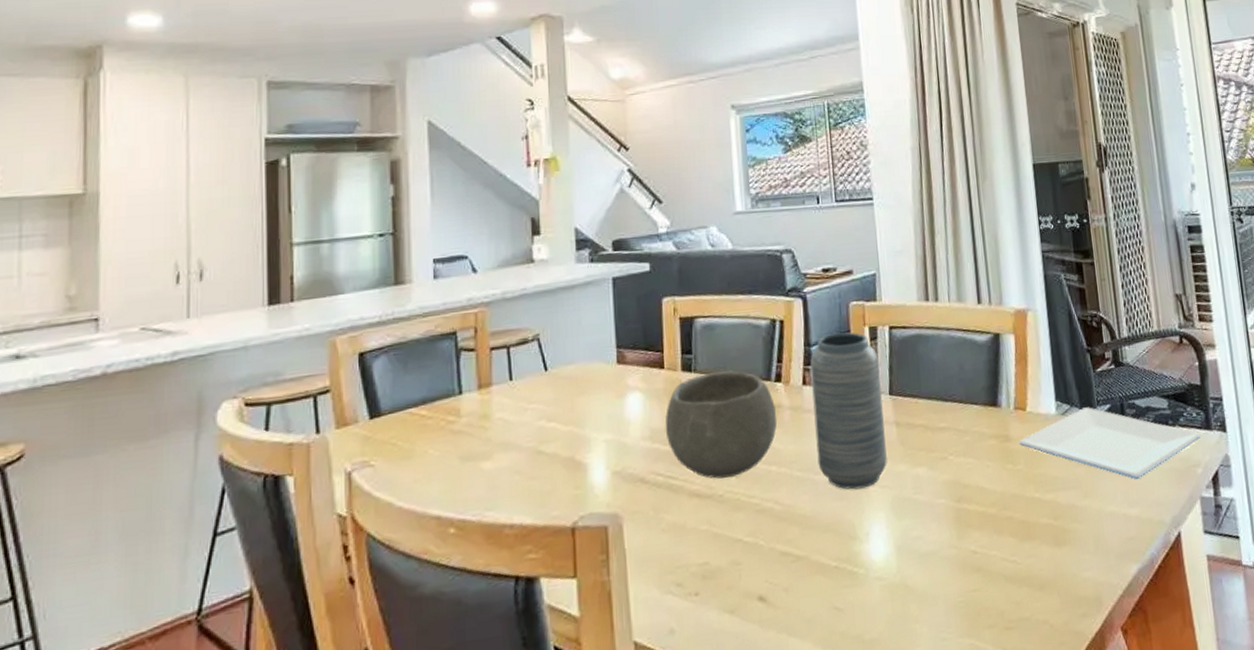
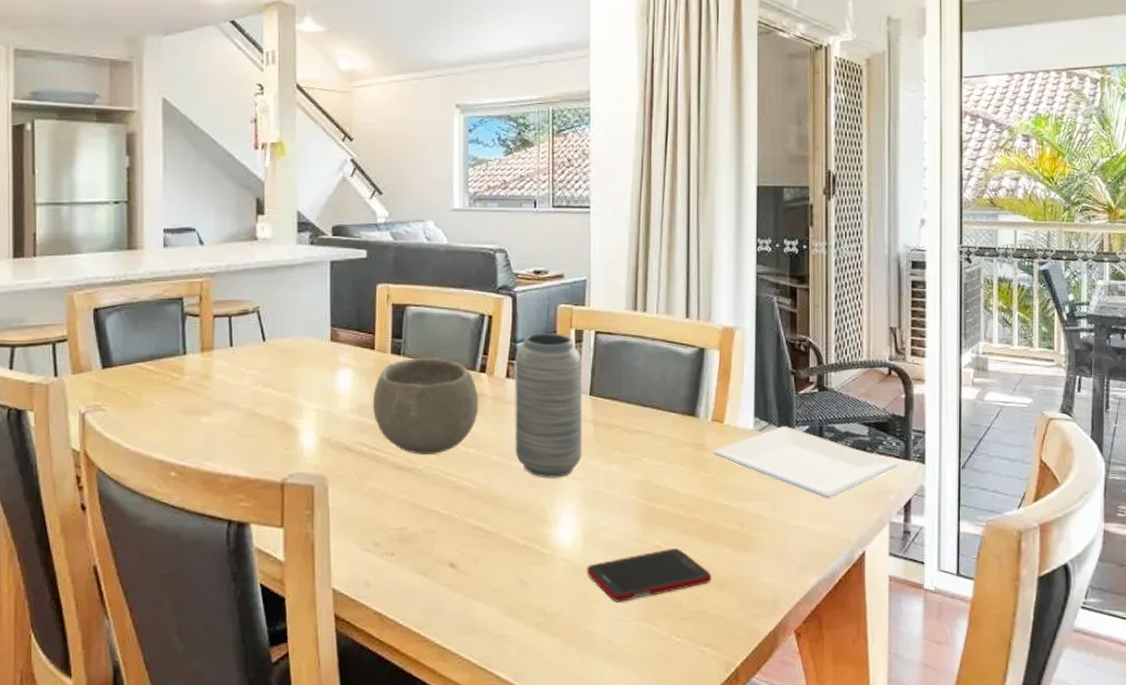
cell phone: none [903,551,1032,619] -> present [587,547,712,602]

